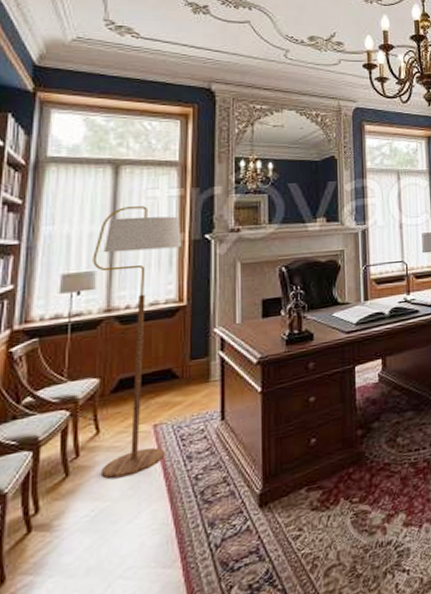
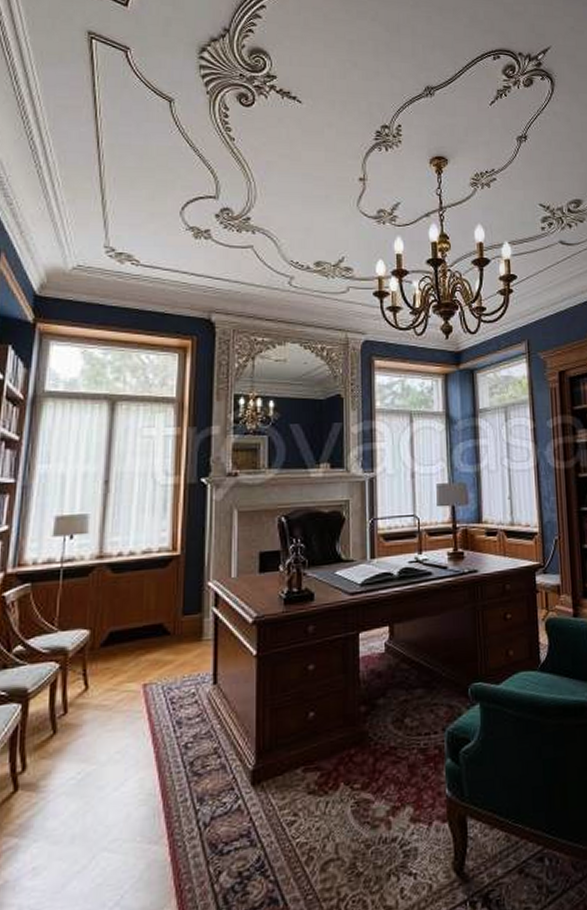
floor lamp: present [92,206,182,479] -> none [86,445,177,740]

